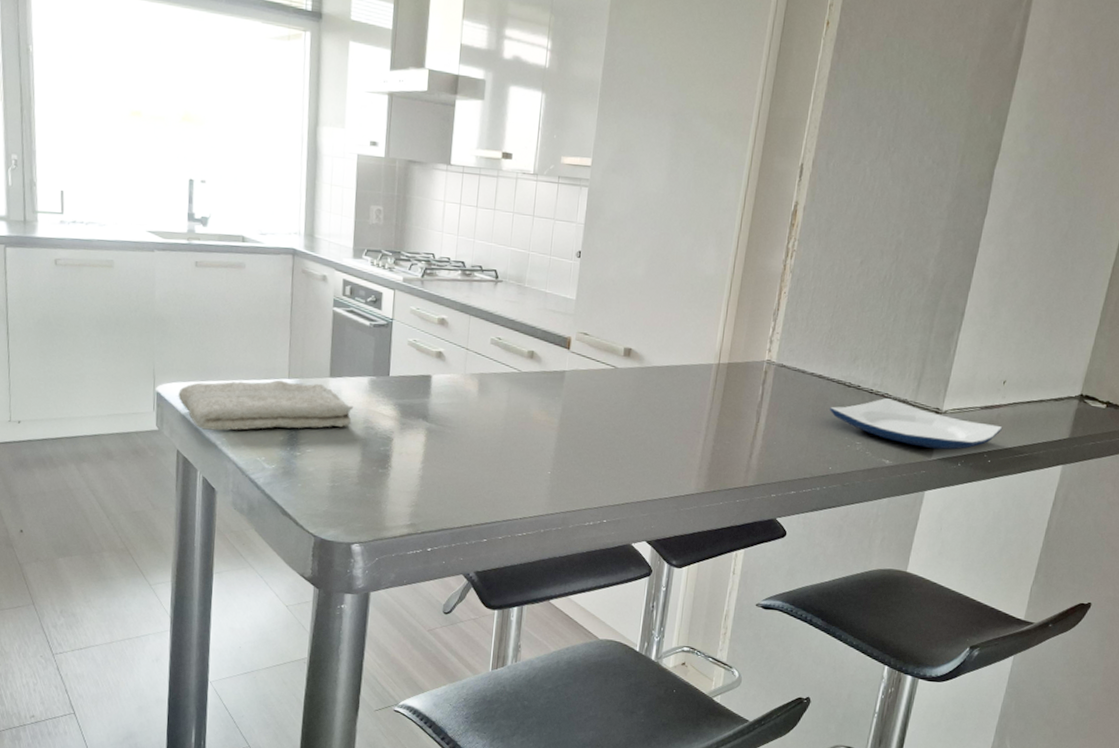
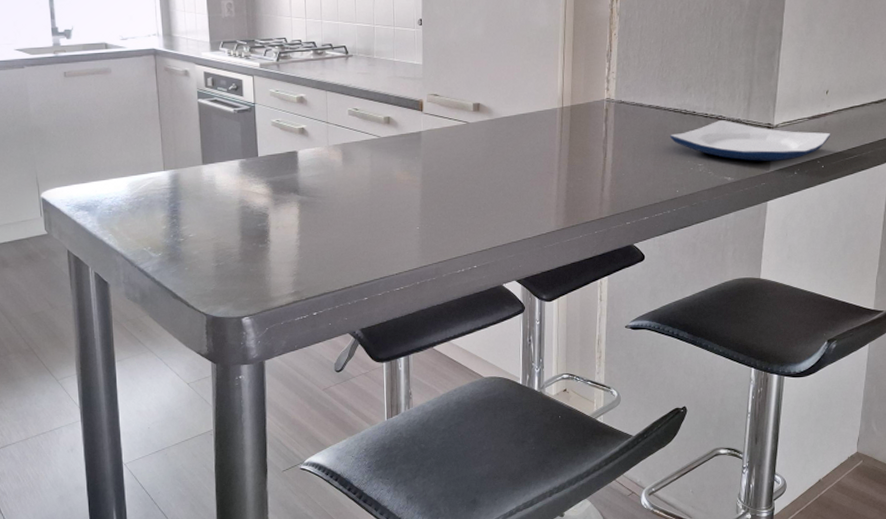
washcloth: present [178,379,354,431] -> none [62,171,229,229]

